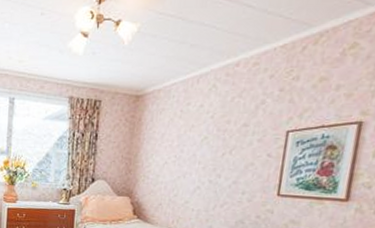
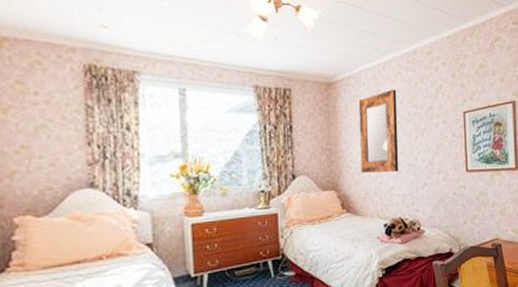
home mirror: none [157,103,209,188] -> present [358,89,399,173]

